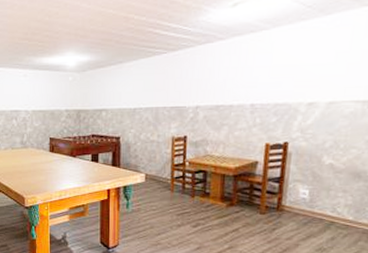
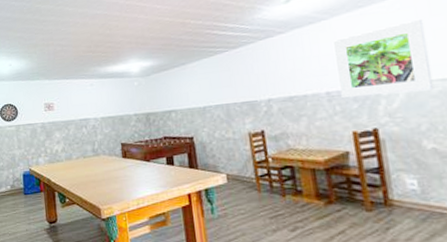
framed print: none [264,38,357,112] -> present [332,18,434,99]

